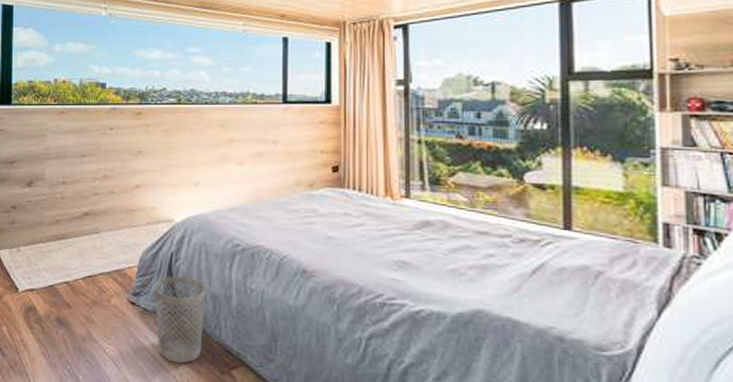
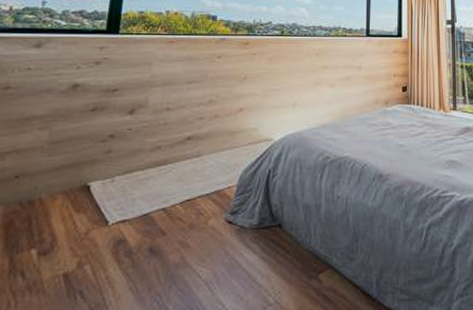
wastebasket: present [154,275,206,364] -> none [251,191,299,276]

